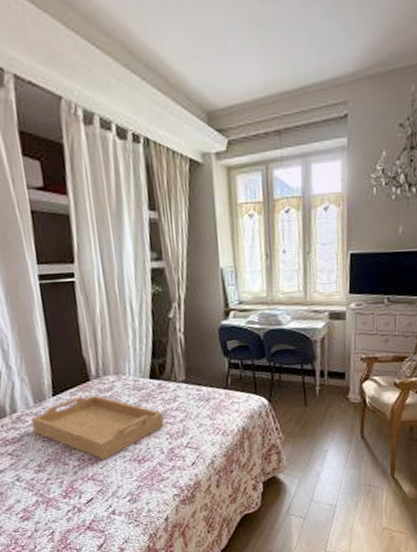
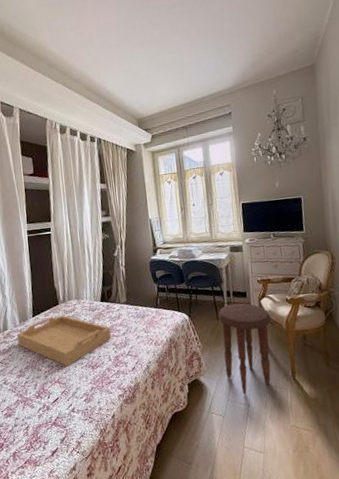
side table: none [306,386,374,495] -> present [217,303,272,395]

